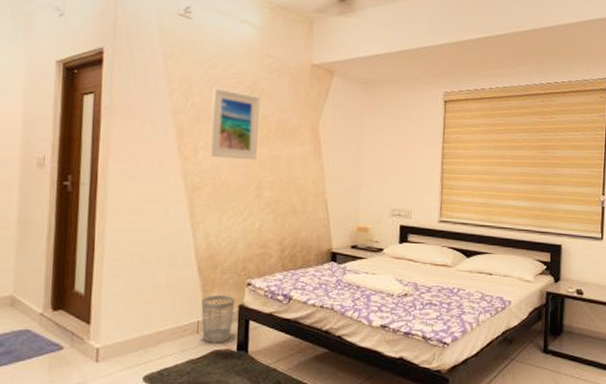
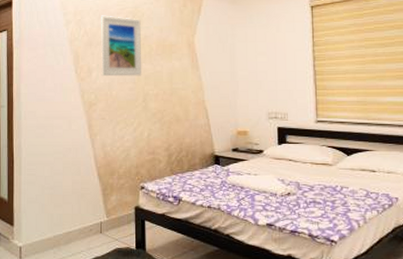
wastebasket: present [201,294,236,343] -> none [103,197,132,242]

